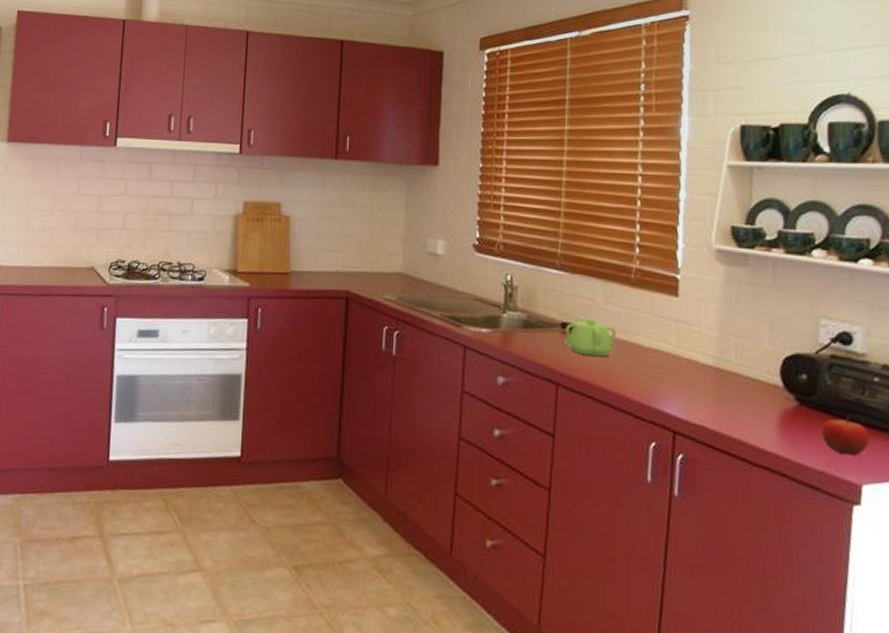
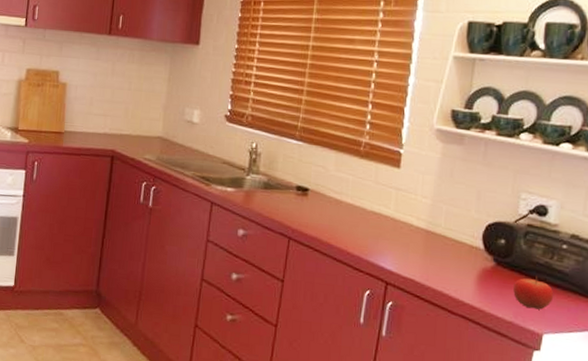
teapot: present [564,315,617,357] -> none [298,180,344,217]

